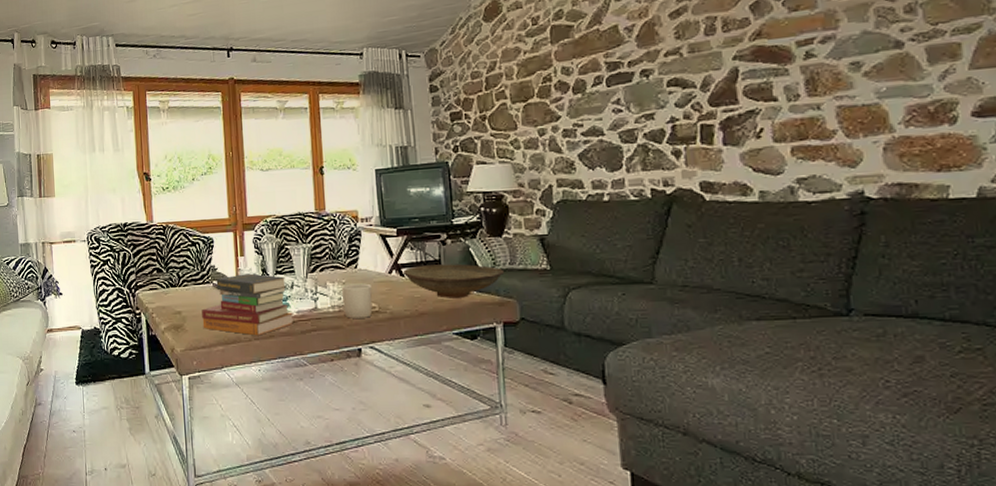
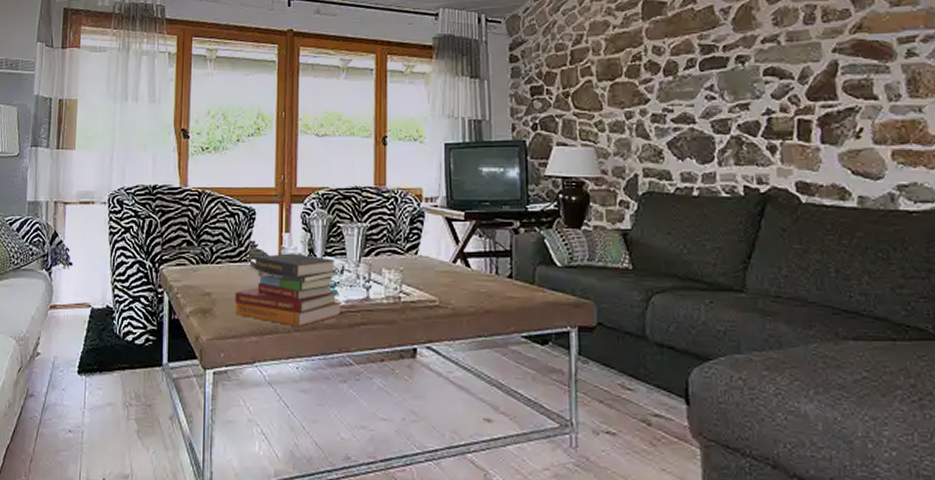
mug: present [342,283,373,318] -> none [399,272,434,313]
decorative bowl: present [402,263,505,298] -> none [468,256,582,296]

